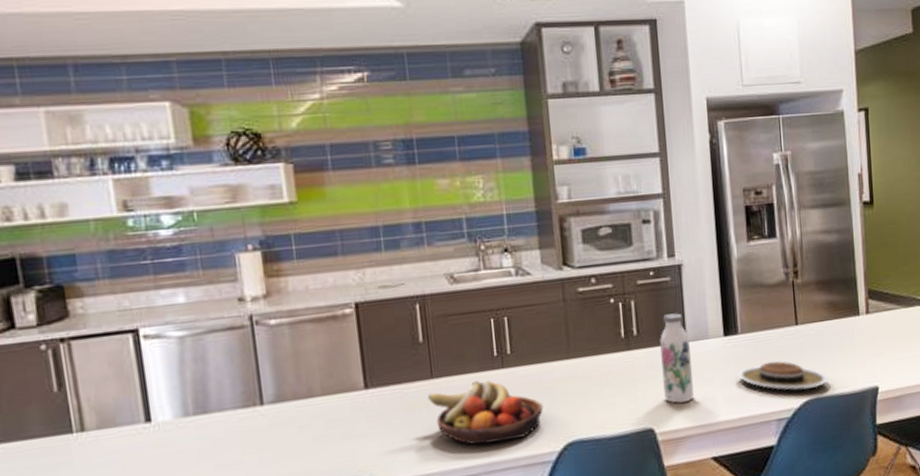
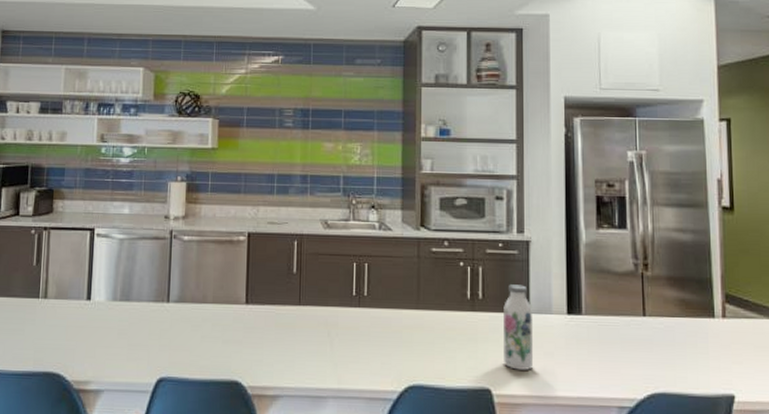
fruit bowl: present [427,380,544,446] -> none [293,313,390,374]
plate: present [738,361,828,391] -> none [579,347,676,384]

